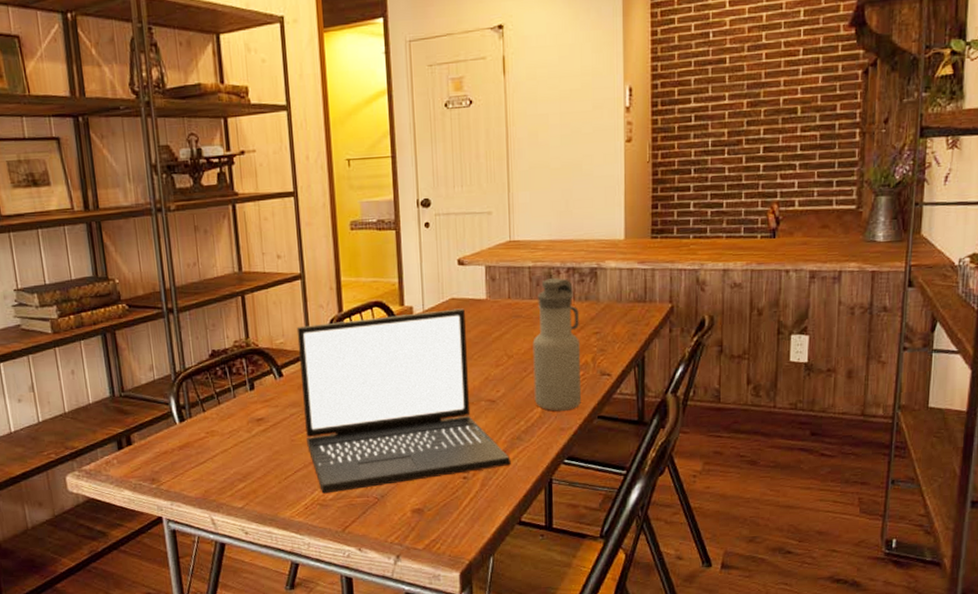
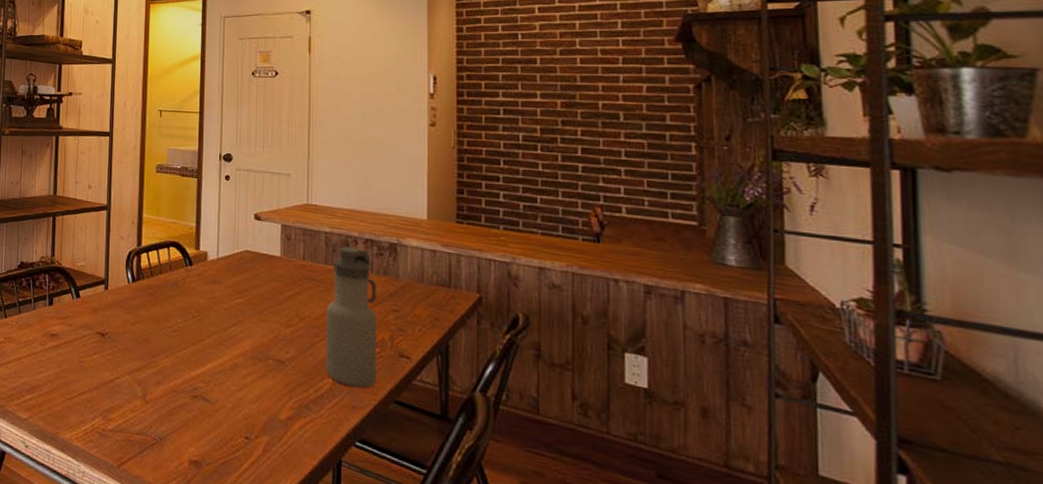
laptop: present [296,308,511,494] -> none [94,253,297,435]

